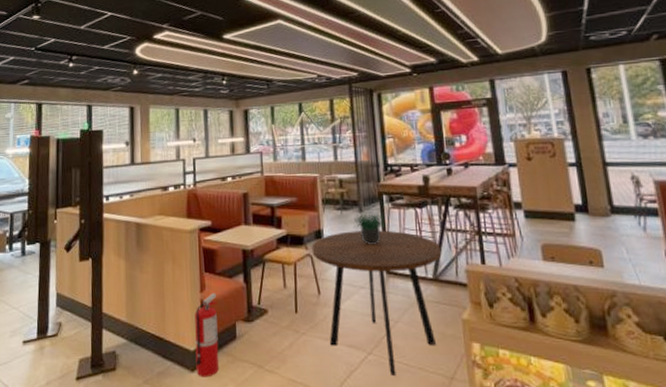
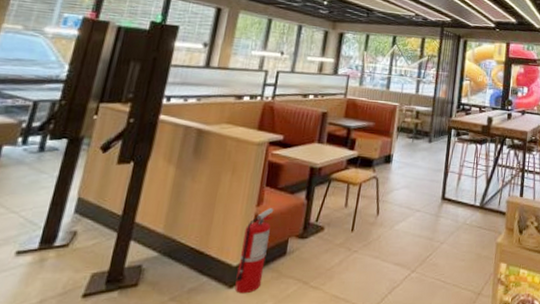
dining table: present [312,230,442,375] -> none [378,158,491,291]
potted plant: present [353,207,387,244] -> none [421,139,451,172]

